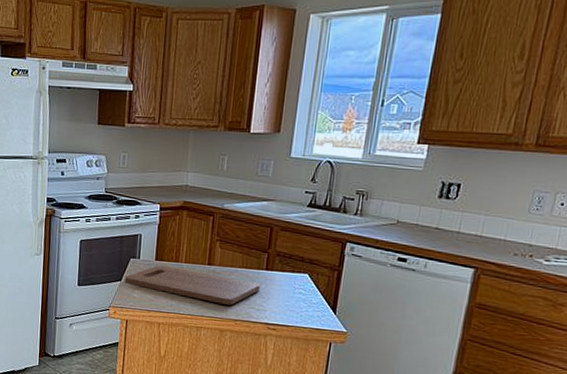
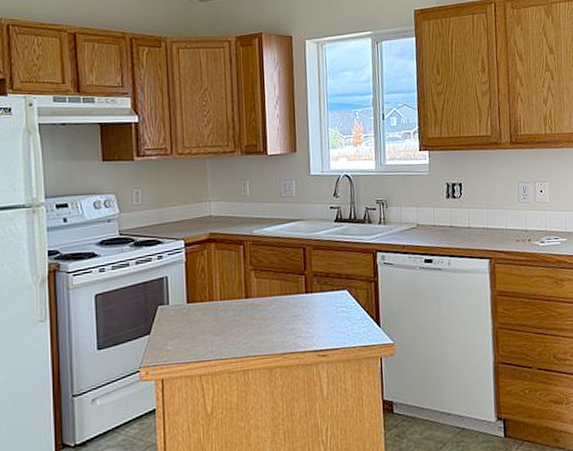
cutting board: present [125,265,260,305] -> none [154,307,303,339]

